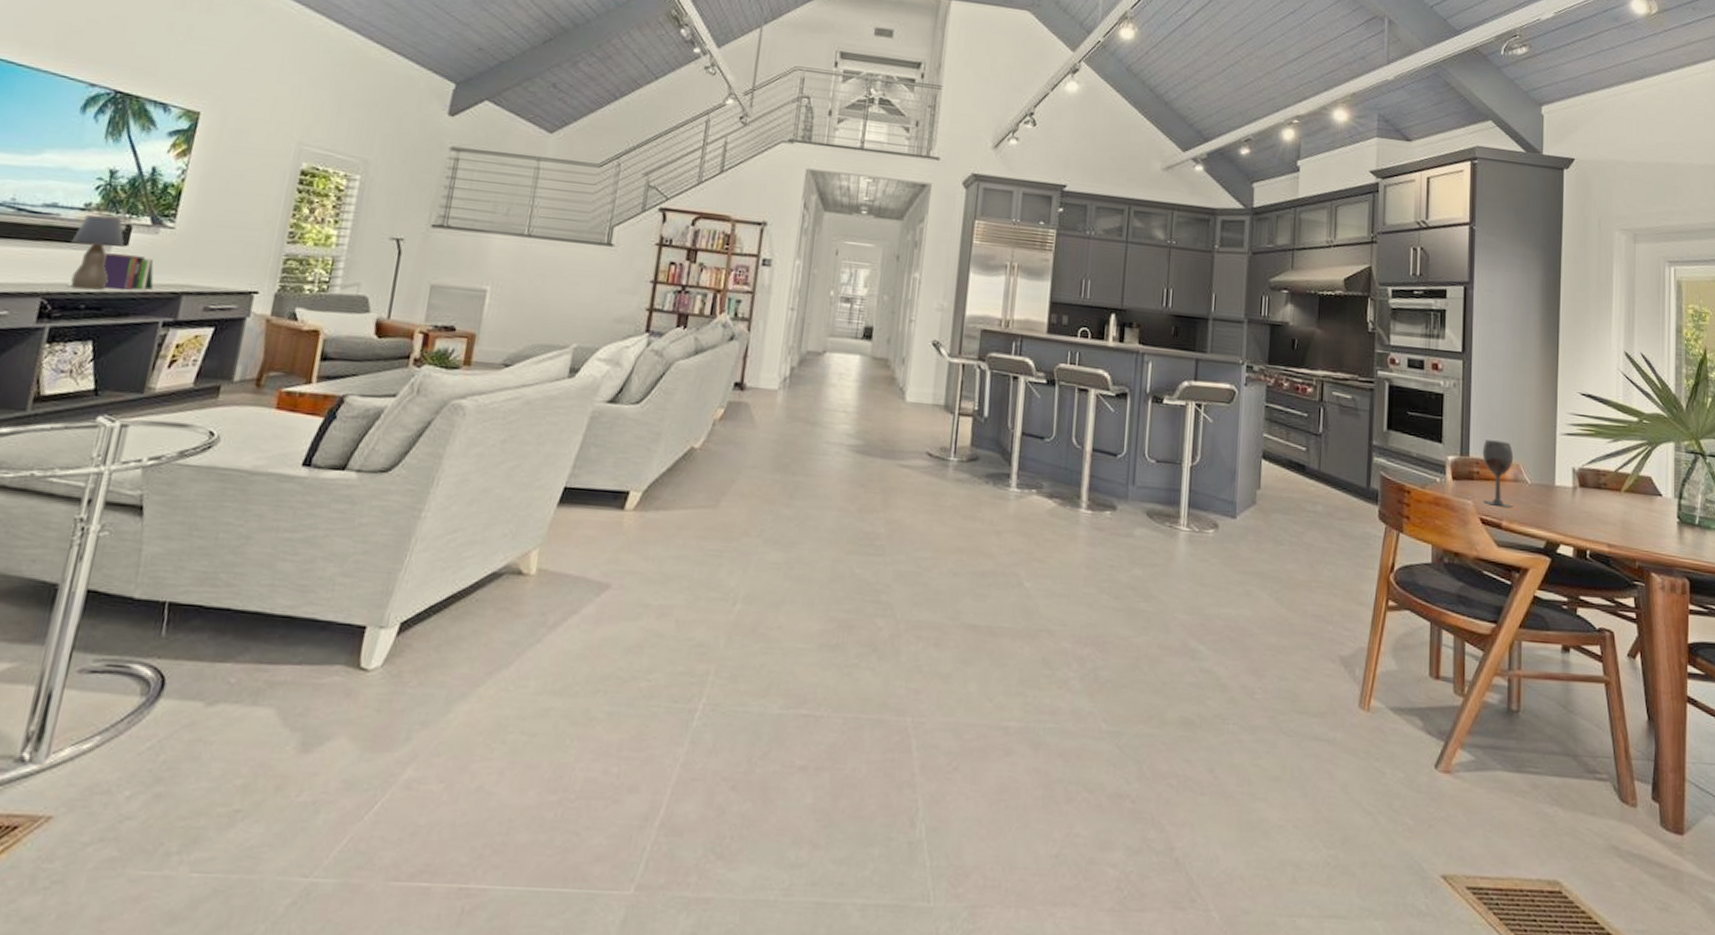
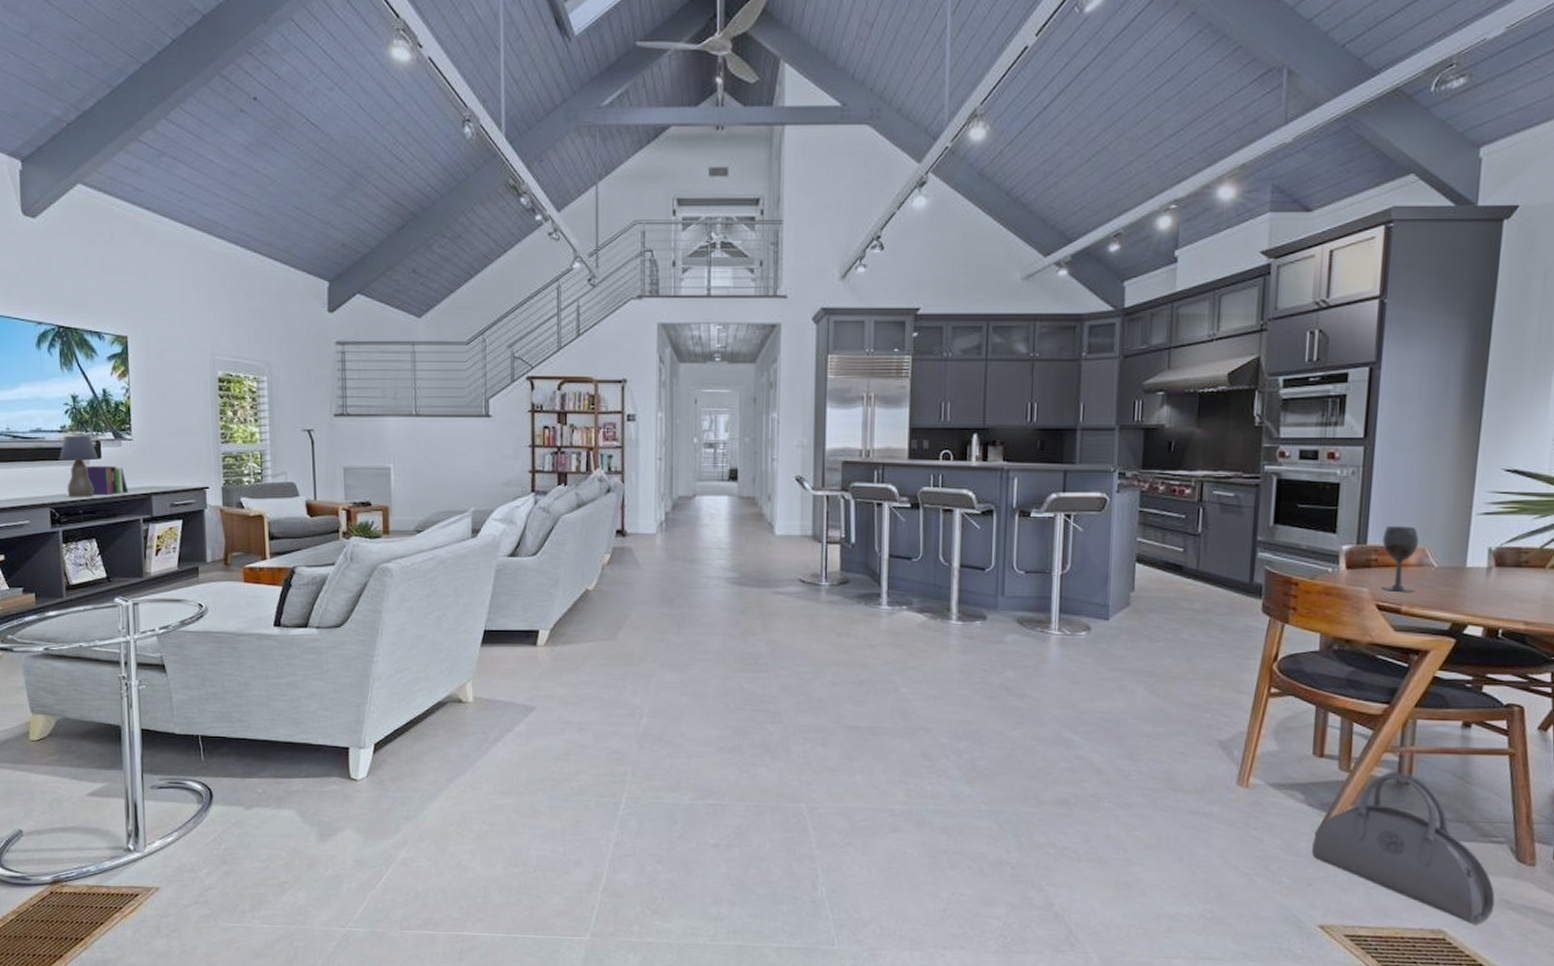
handbag: none [1432,698,1604,875] -> present [1312,772,1495,925]

